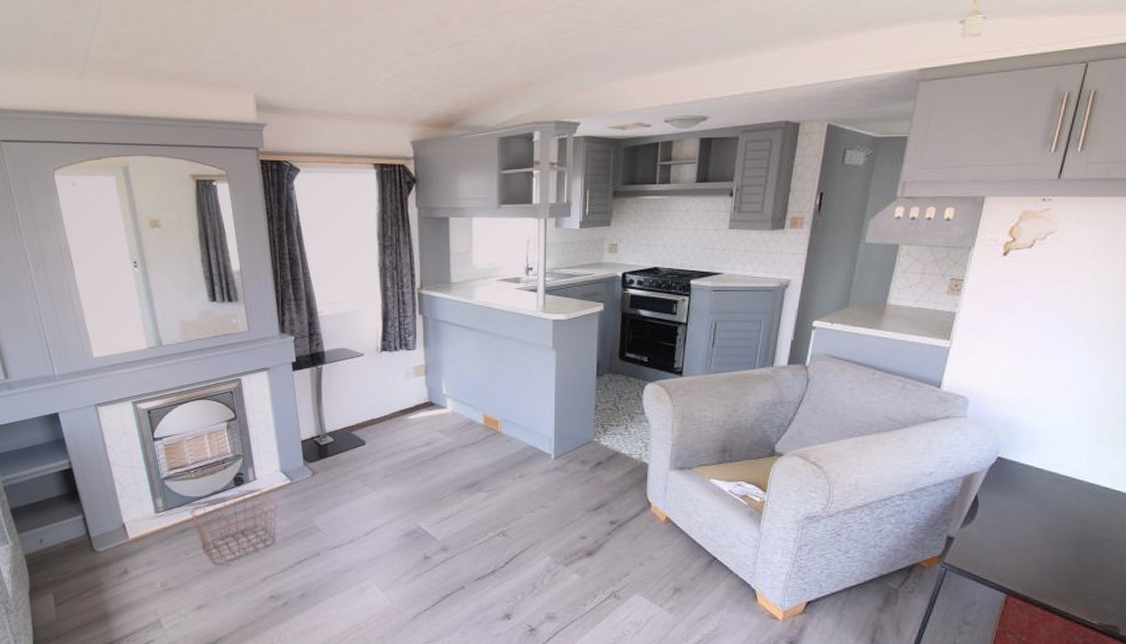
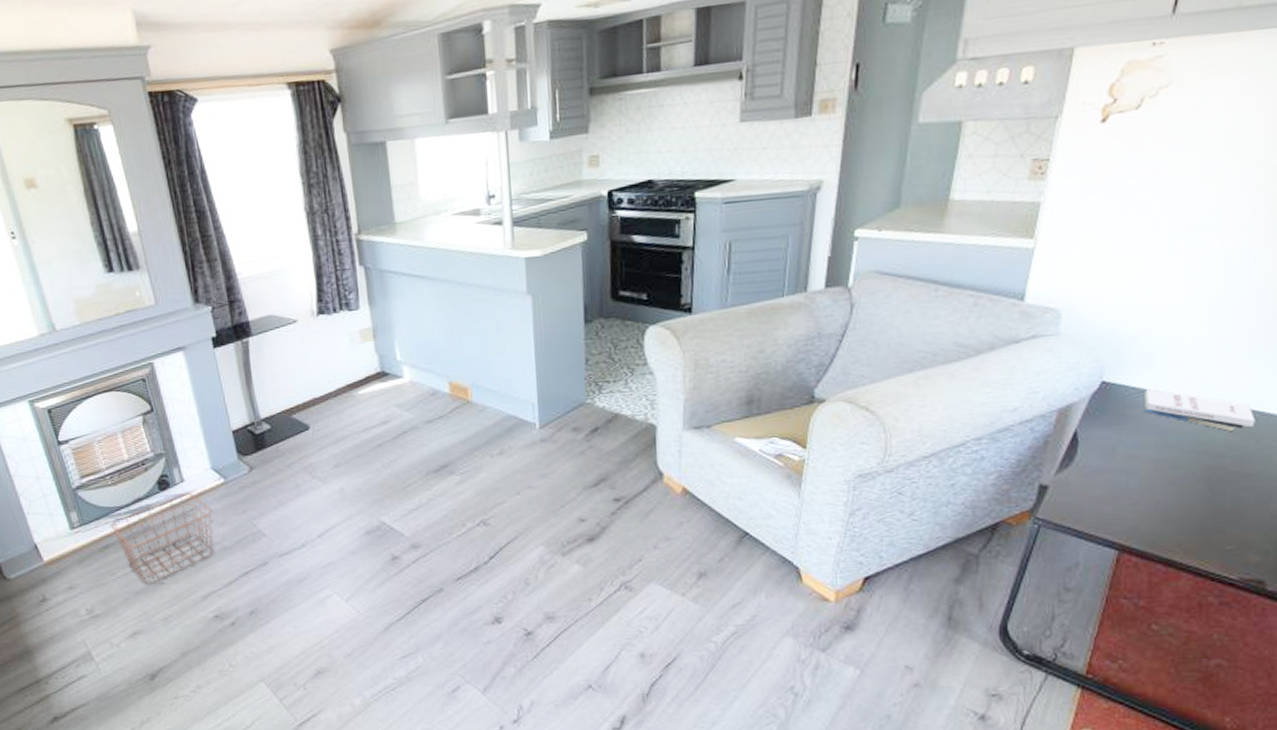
books: none [1030,466,1114,505] -> present [1145,389,1255,432]

